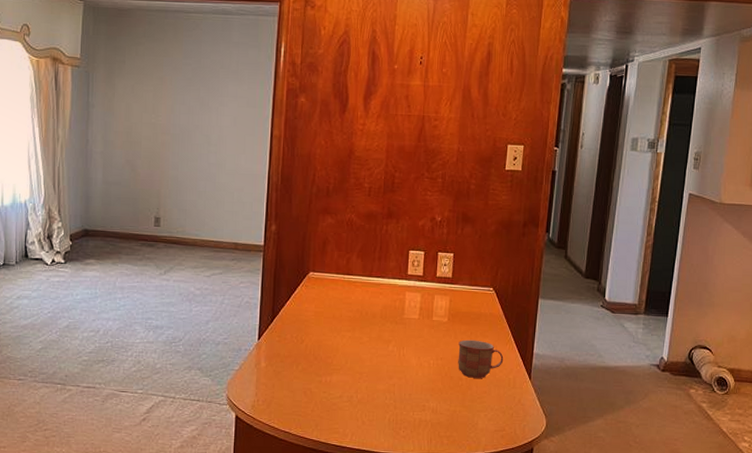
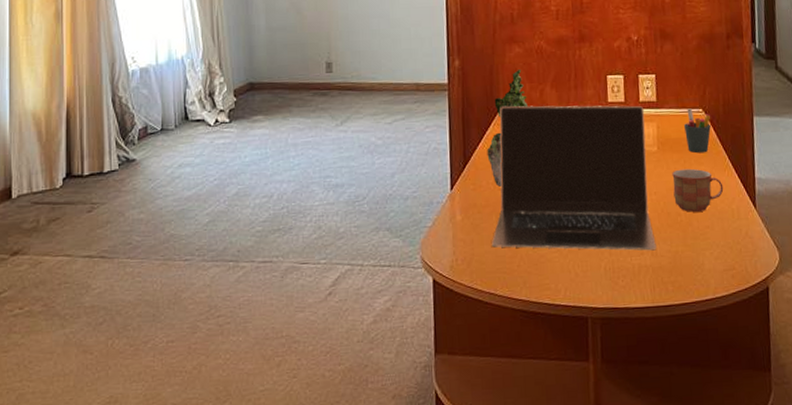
laptop: none [290,270,440,408] -> present [491,105,657,251]
potted plant: none [293,239,335,341] -> present [487,70,528,187]
pen holder: none [474,287,500,327] -> present [683,108,711,154]

